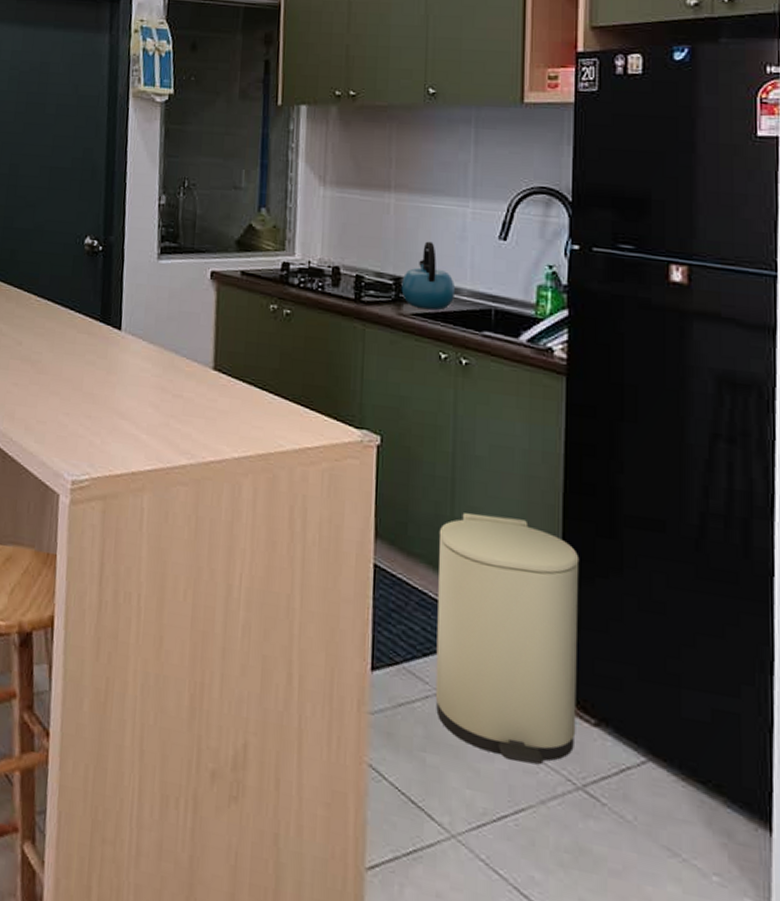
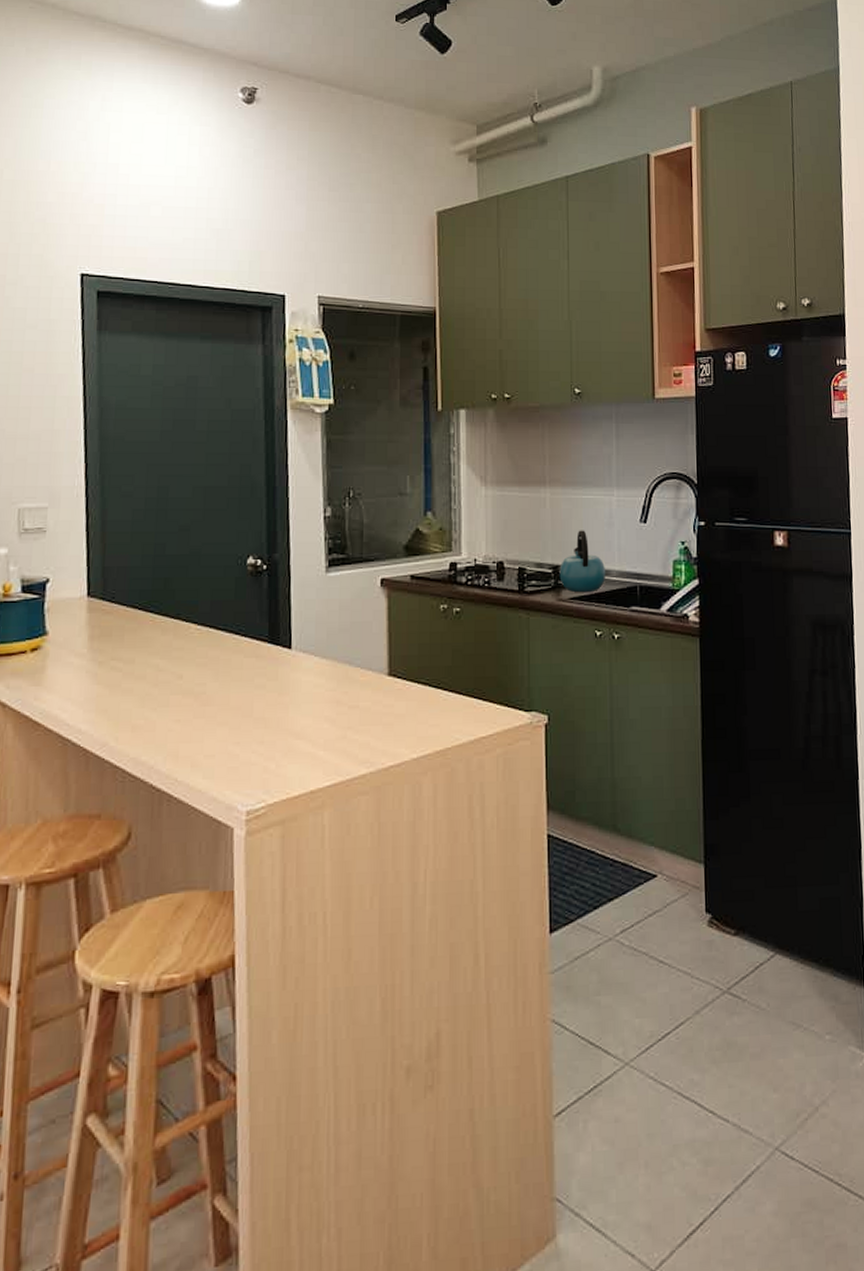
pedal bin: present [435,513,580,765] -> none [602,769,721,983]

